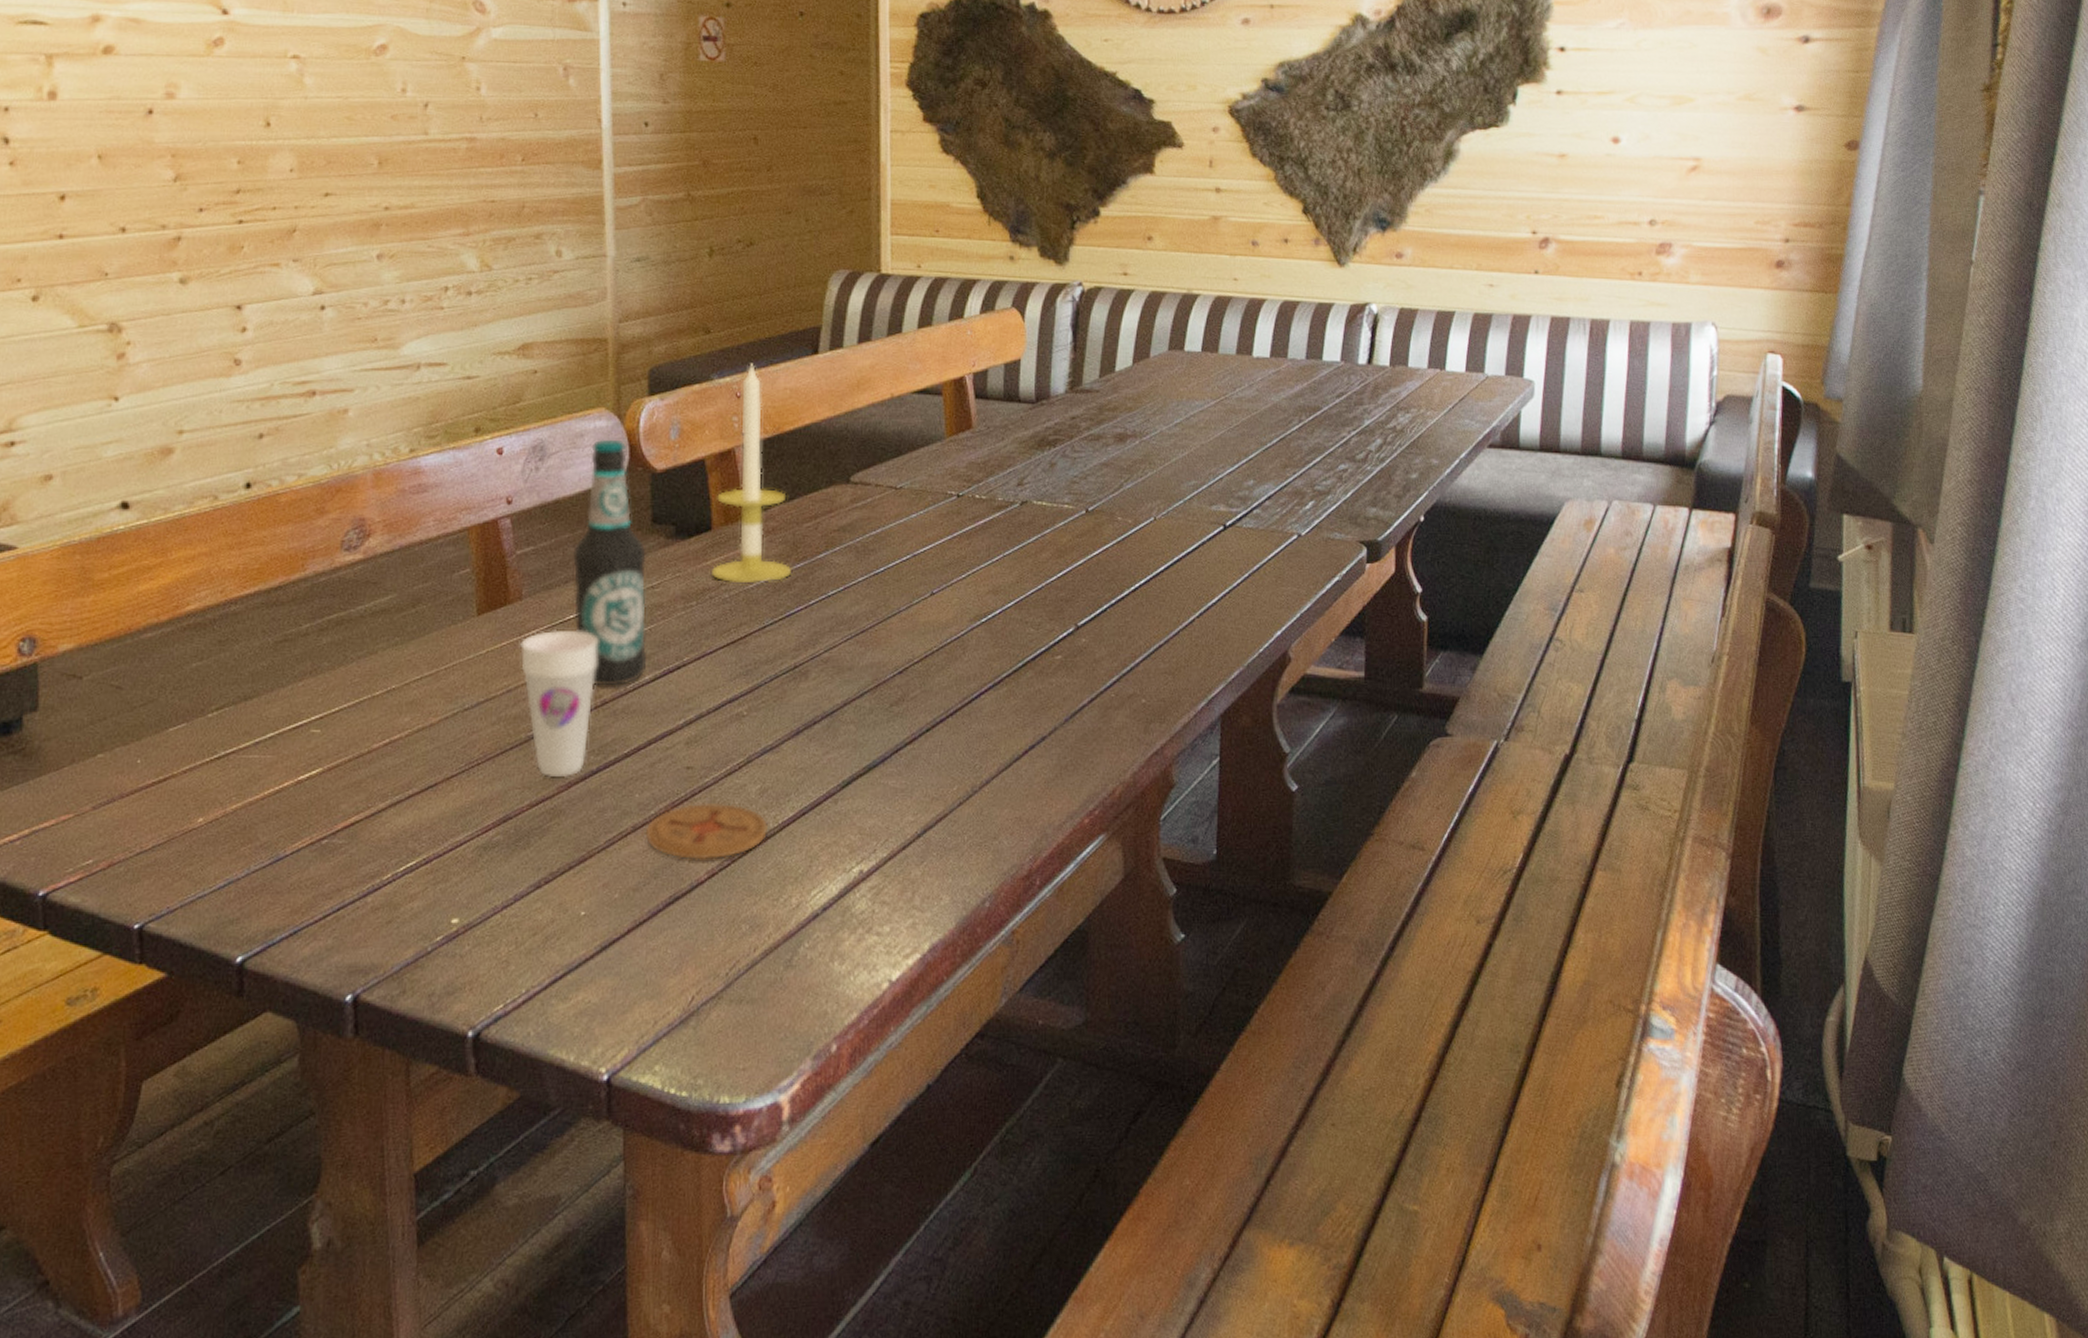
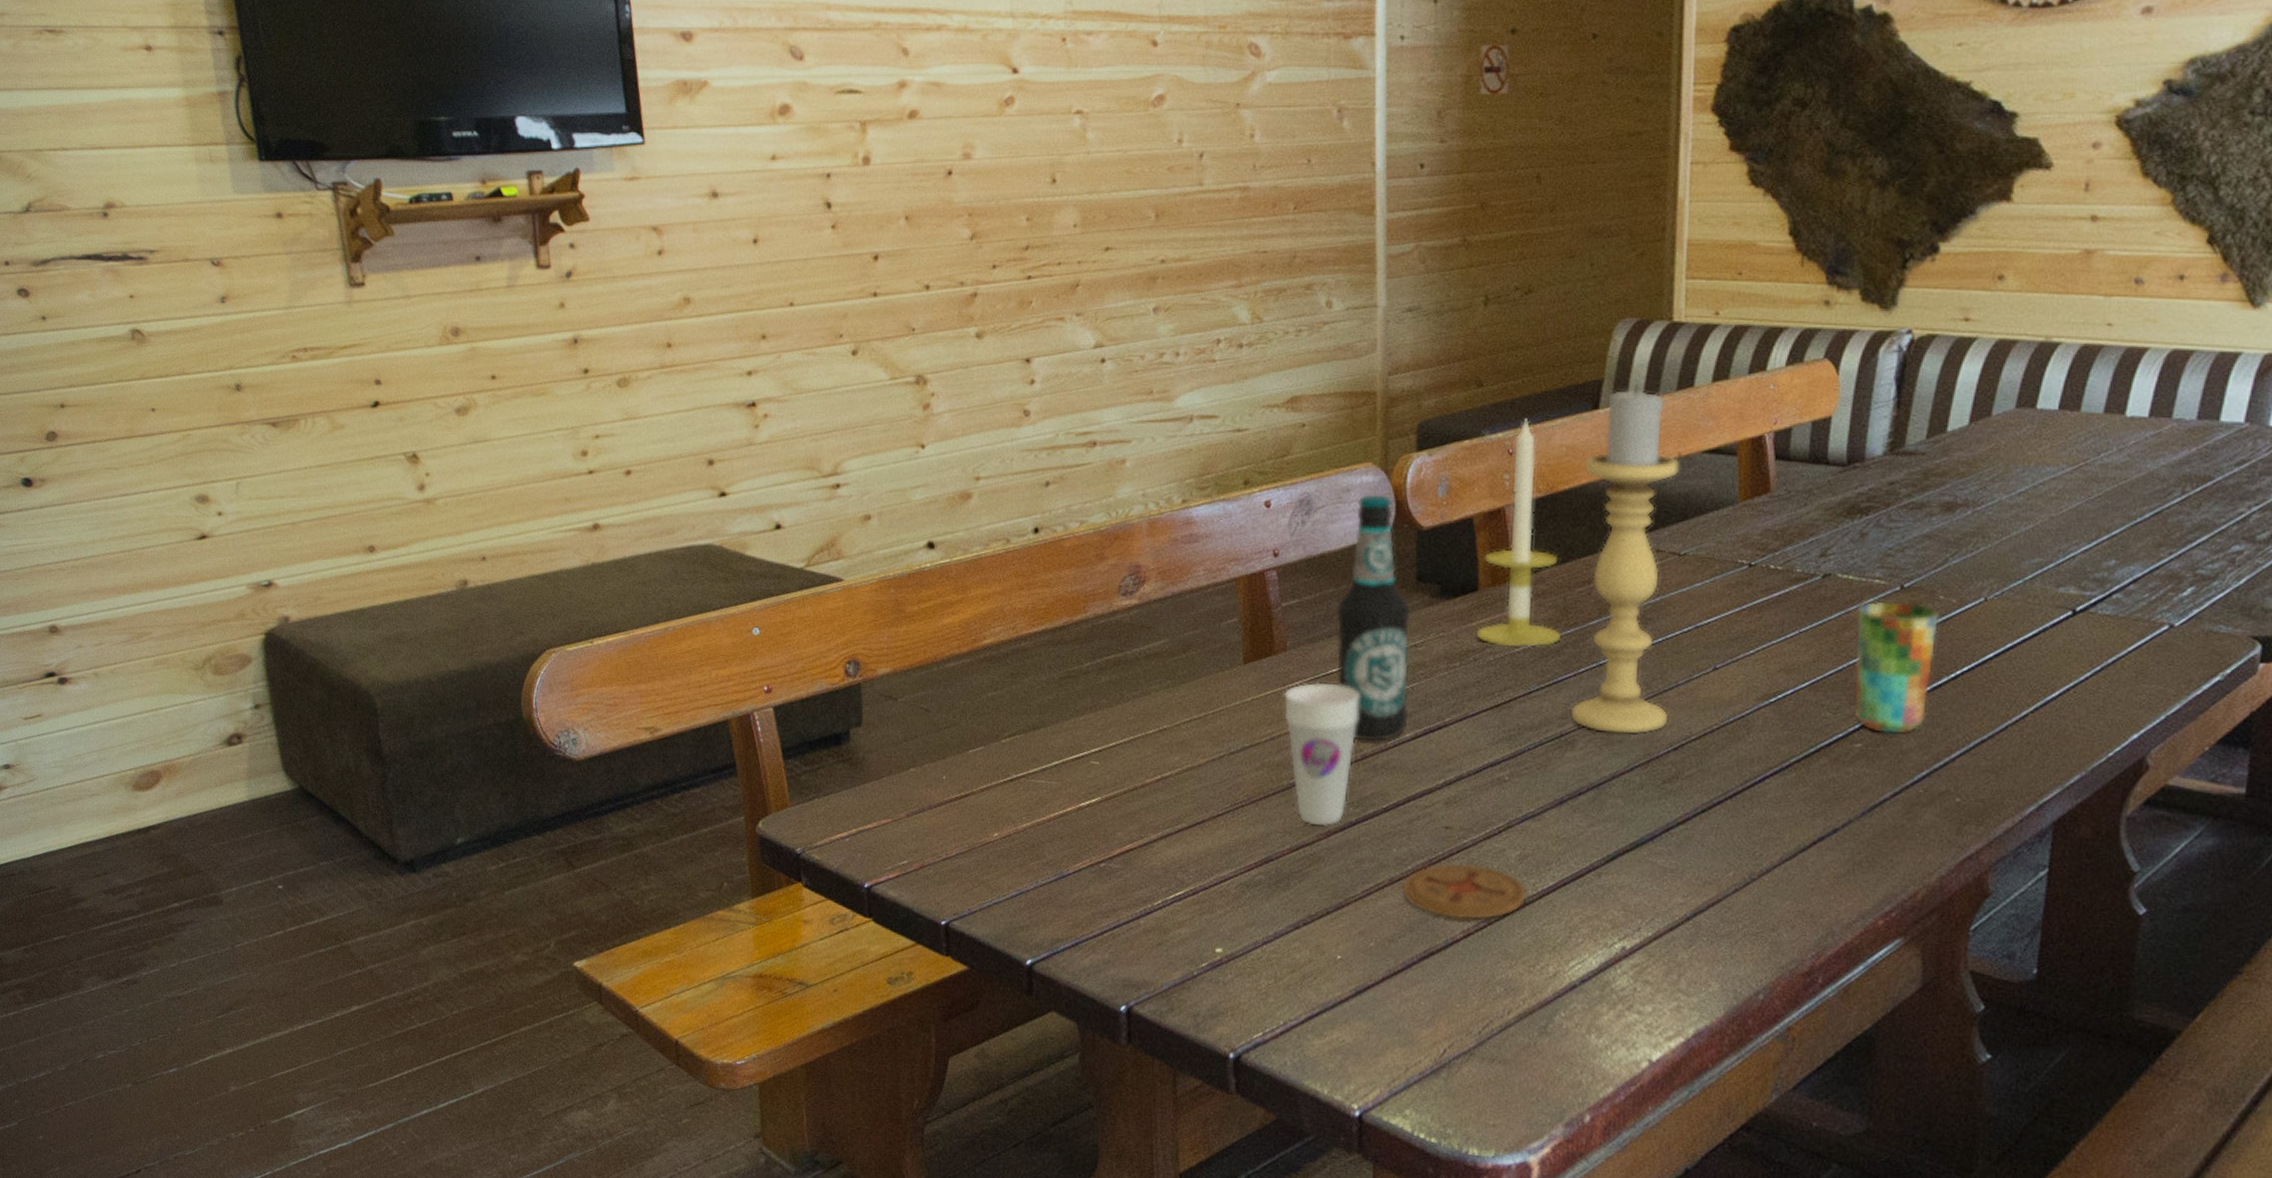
candle holder: none [803,331,893,661] -> present [1570,385,1679,735]
cup: none [1052,524,1118,644] -> present [1853,601,1939,734]

